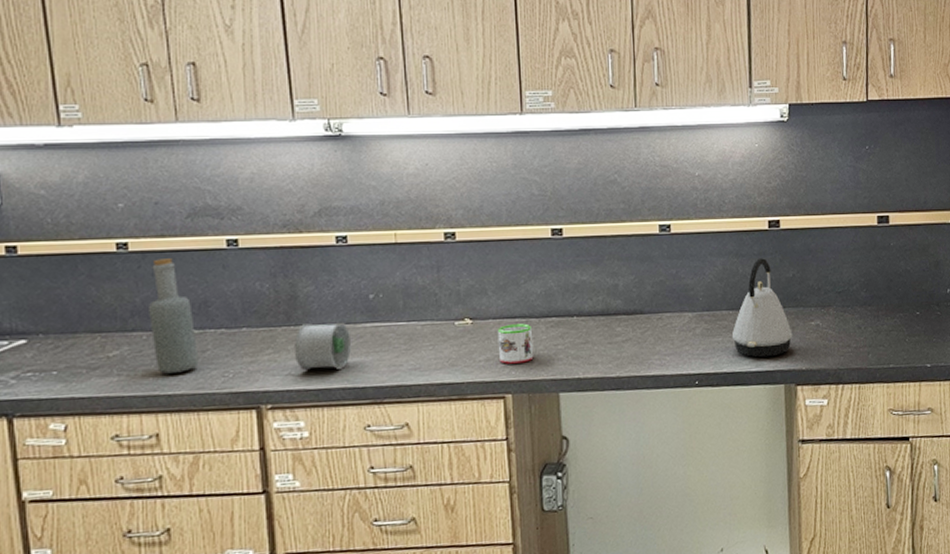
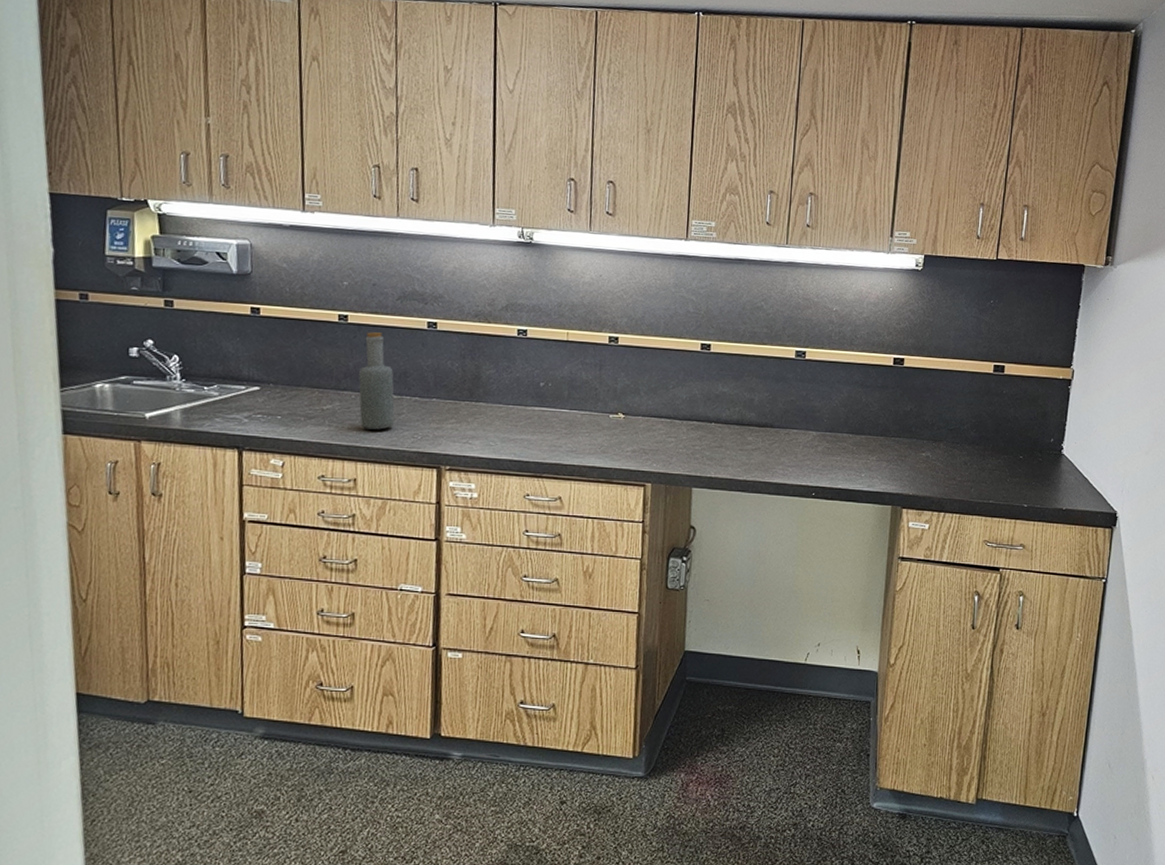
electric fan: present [295,322,352,370] -> none [473,400,522,443]
mug: present [497,323,534,364] -> none [644,423,675,458]
kettle: present [731,258,793,358] -> none [849,390,904,480]

